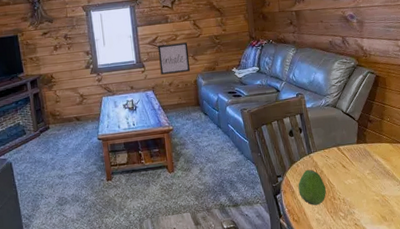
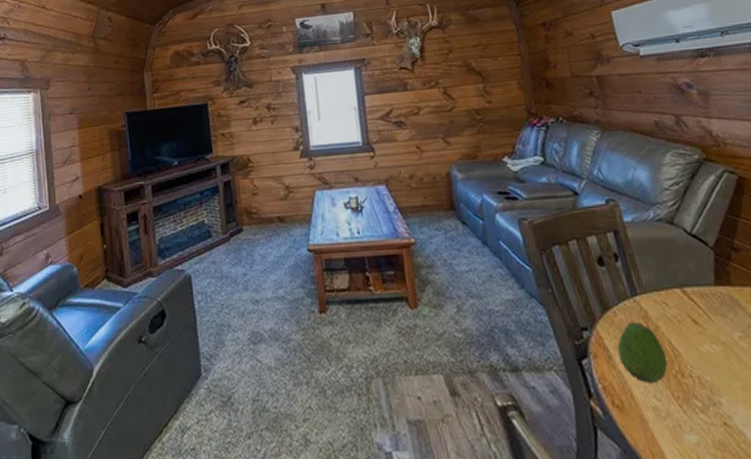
wall art: present [157,42,191,75] -> none [392,118,441,163]

